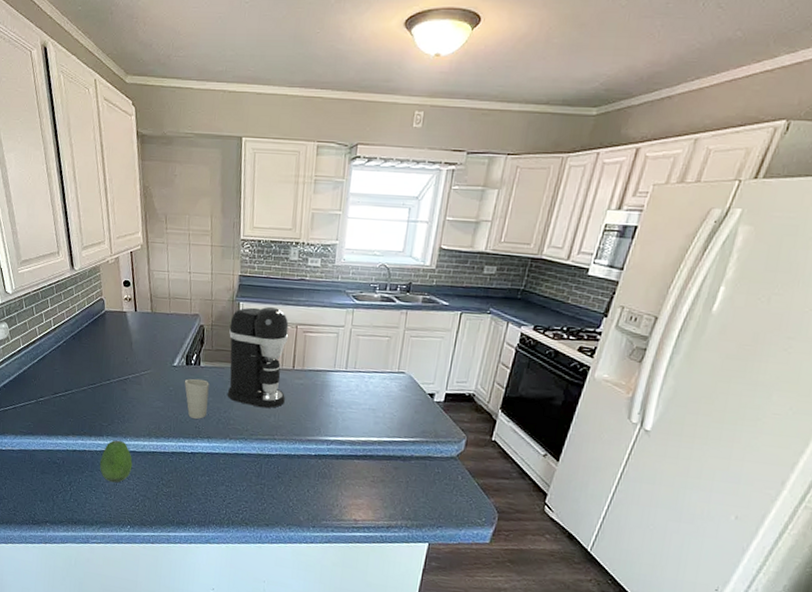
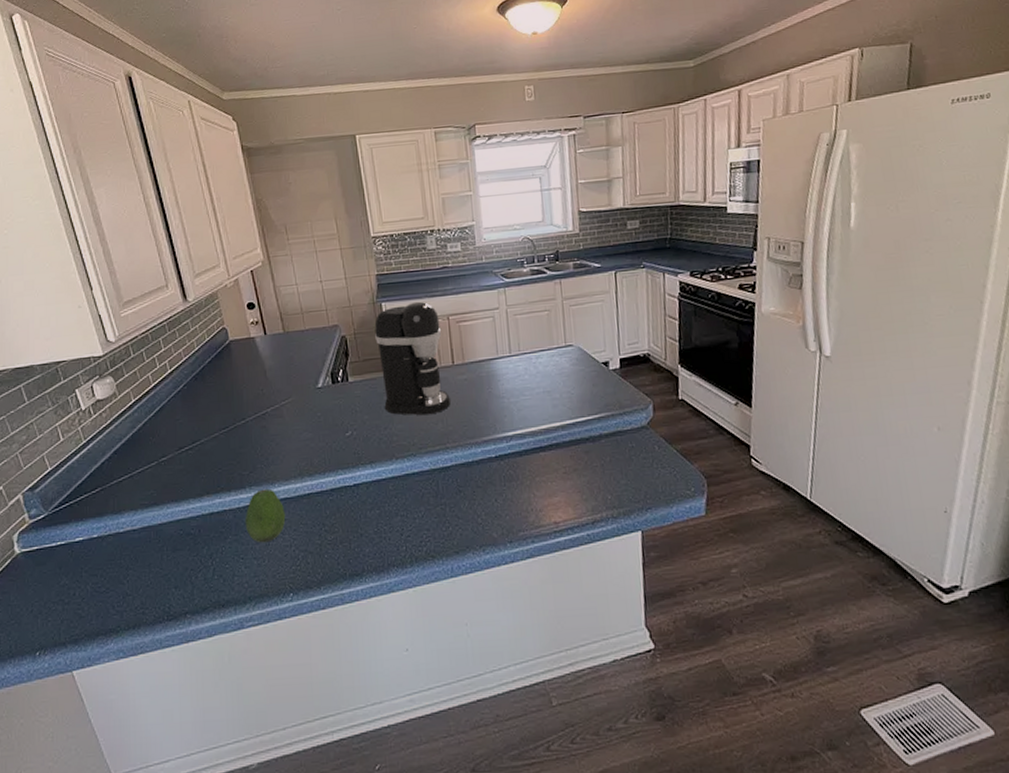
cup: present [184,378,210,419] -> none [333,396,365,444]

